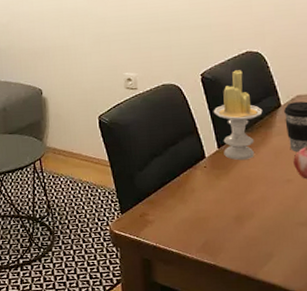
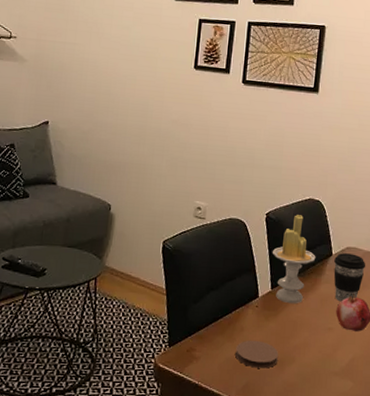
coaster: none [189,199,237,226] -> present [235,340,279,369]

